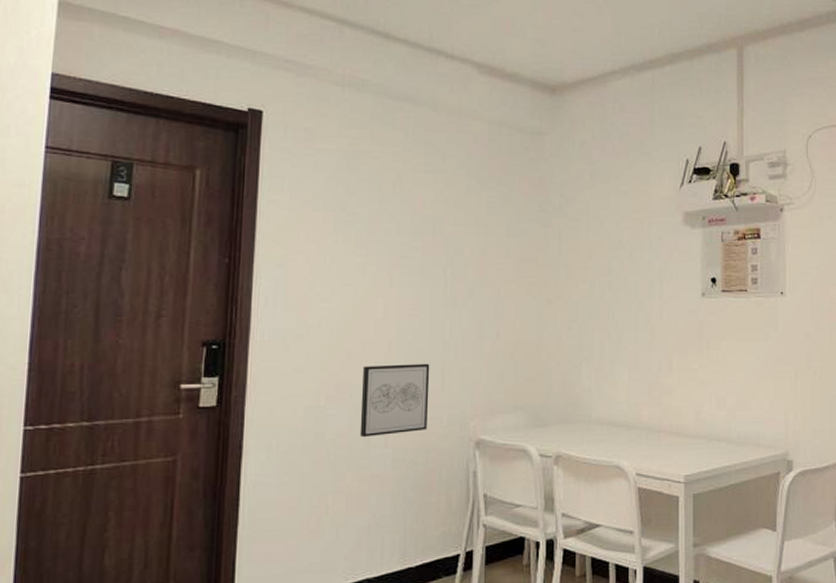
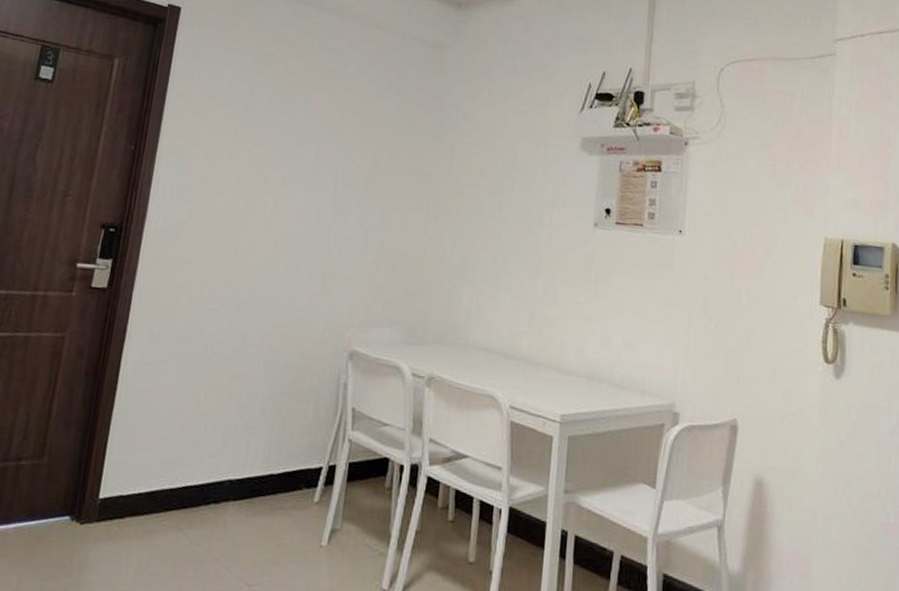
wall art: present [360,363,430,438] -> none [237,263,312,336]

